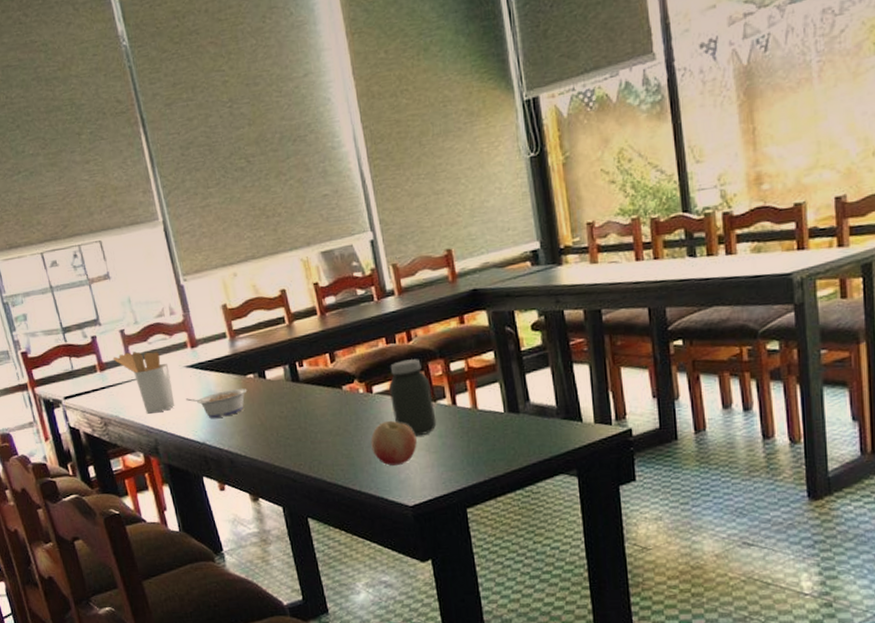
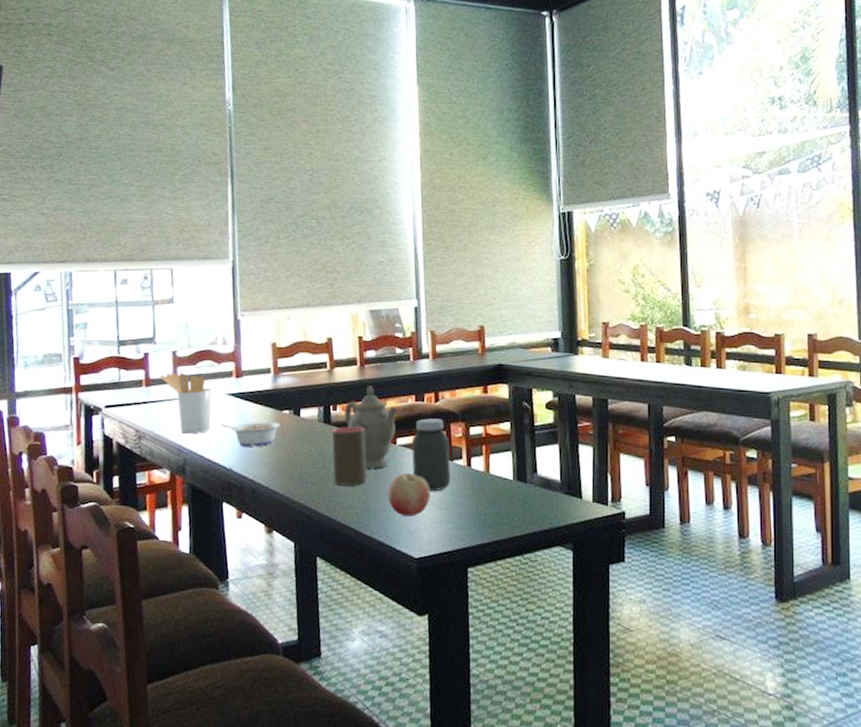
cup: none [302,379,348,444] -> present [331,426,368,486]
teapot: none [312,334,370,423] -> present [344,385,399,469]

